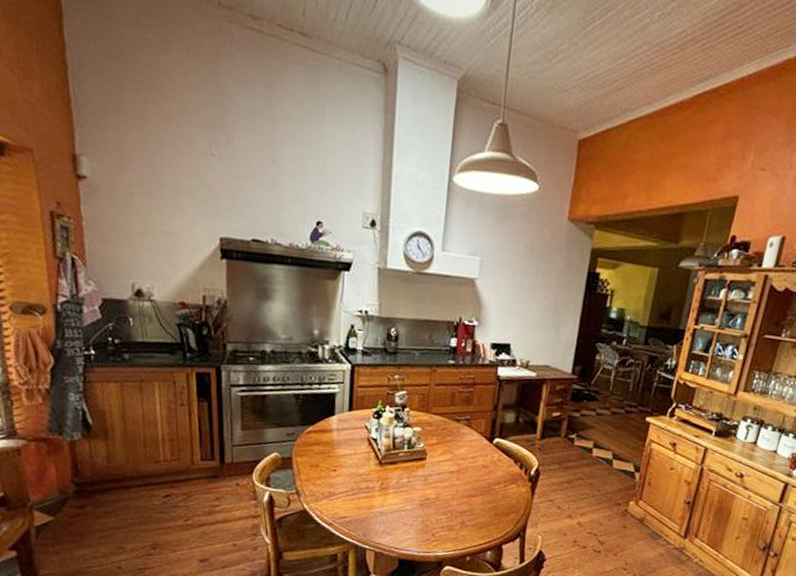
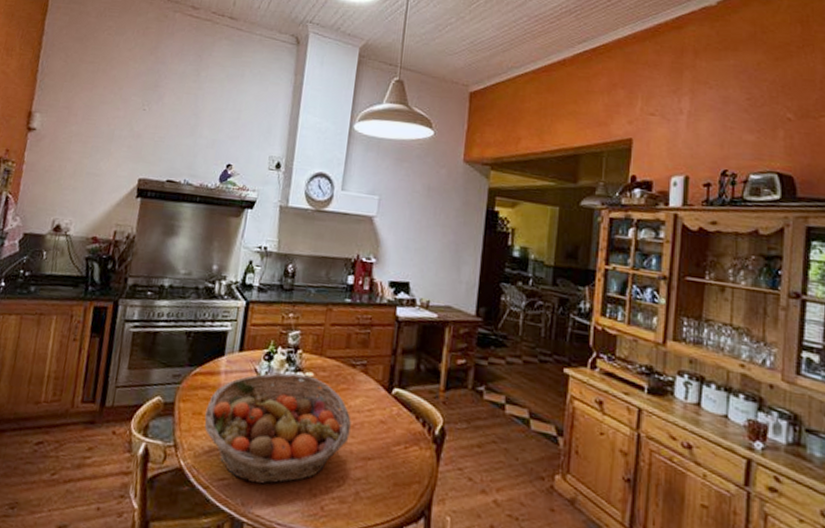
fruit basket: none [322,428,457,520] -> present [204,372,351,485]

